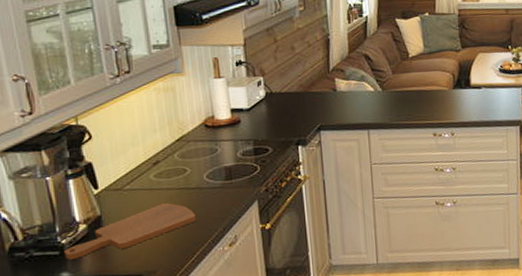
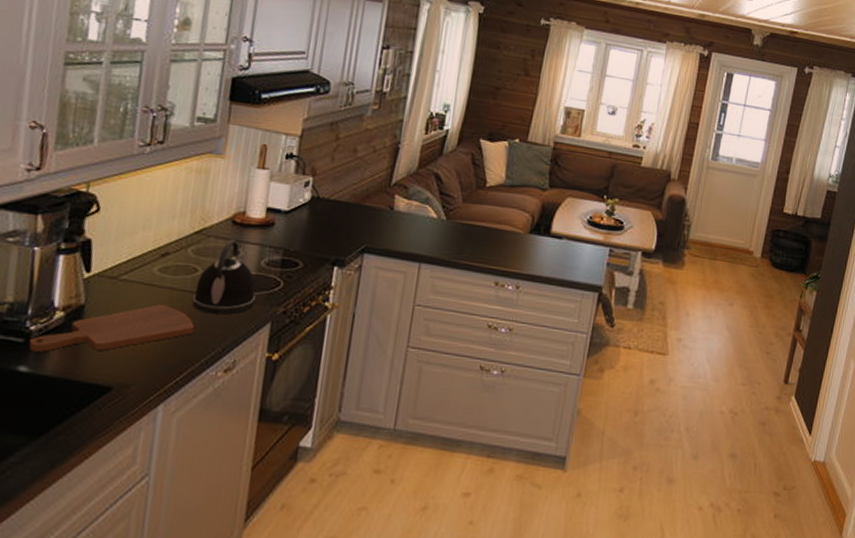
kettle: none [188,140,241,203] -> present [192,240,257,315]

